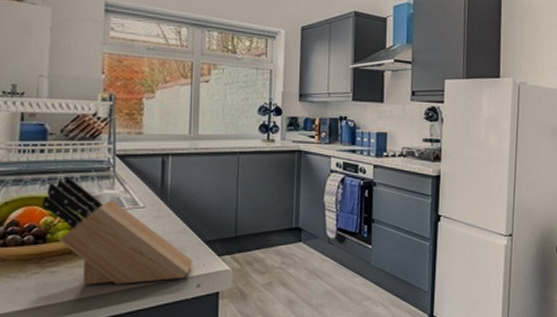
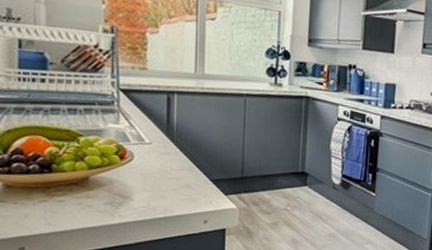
knife block: present [42,176,194,285] -> none [45,107,200,217]

